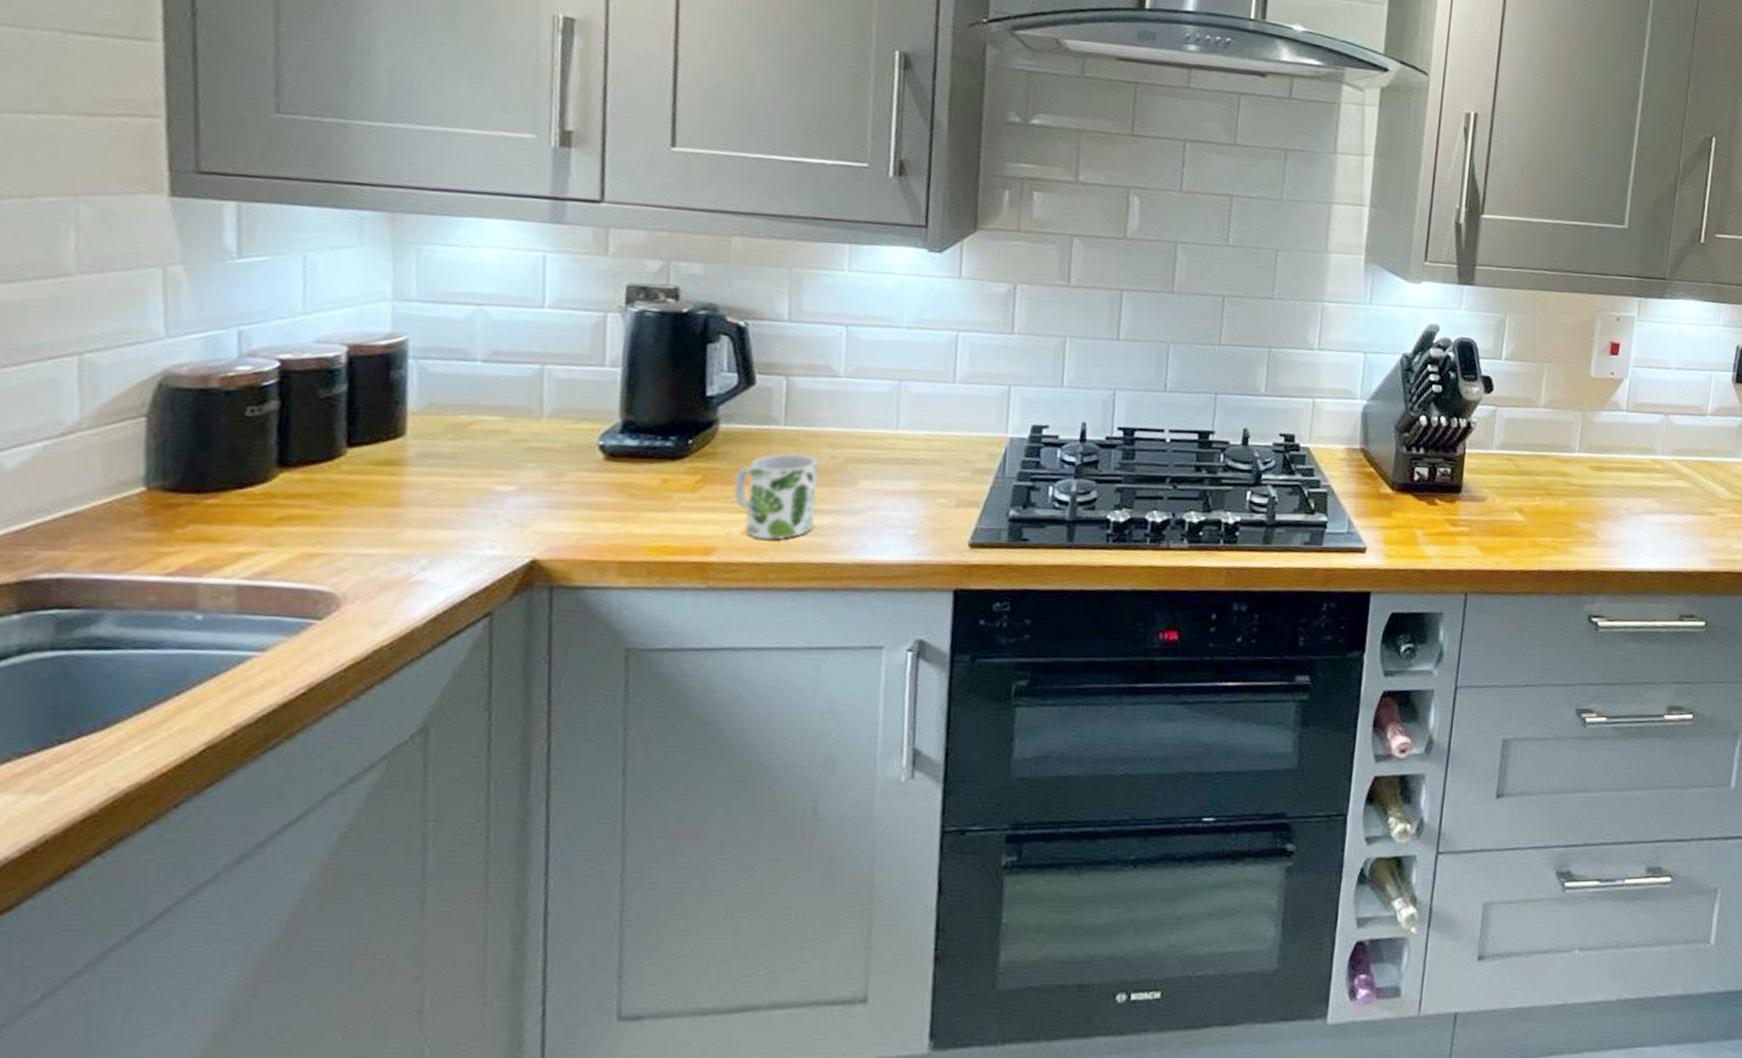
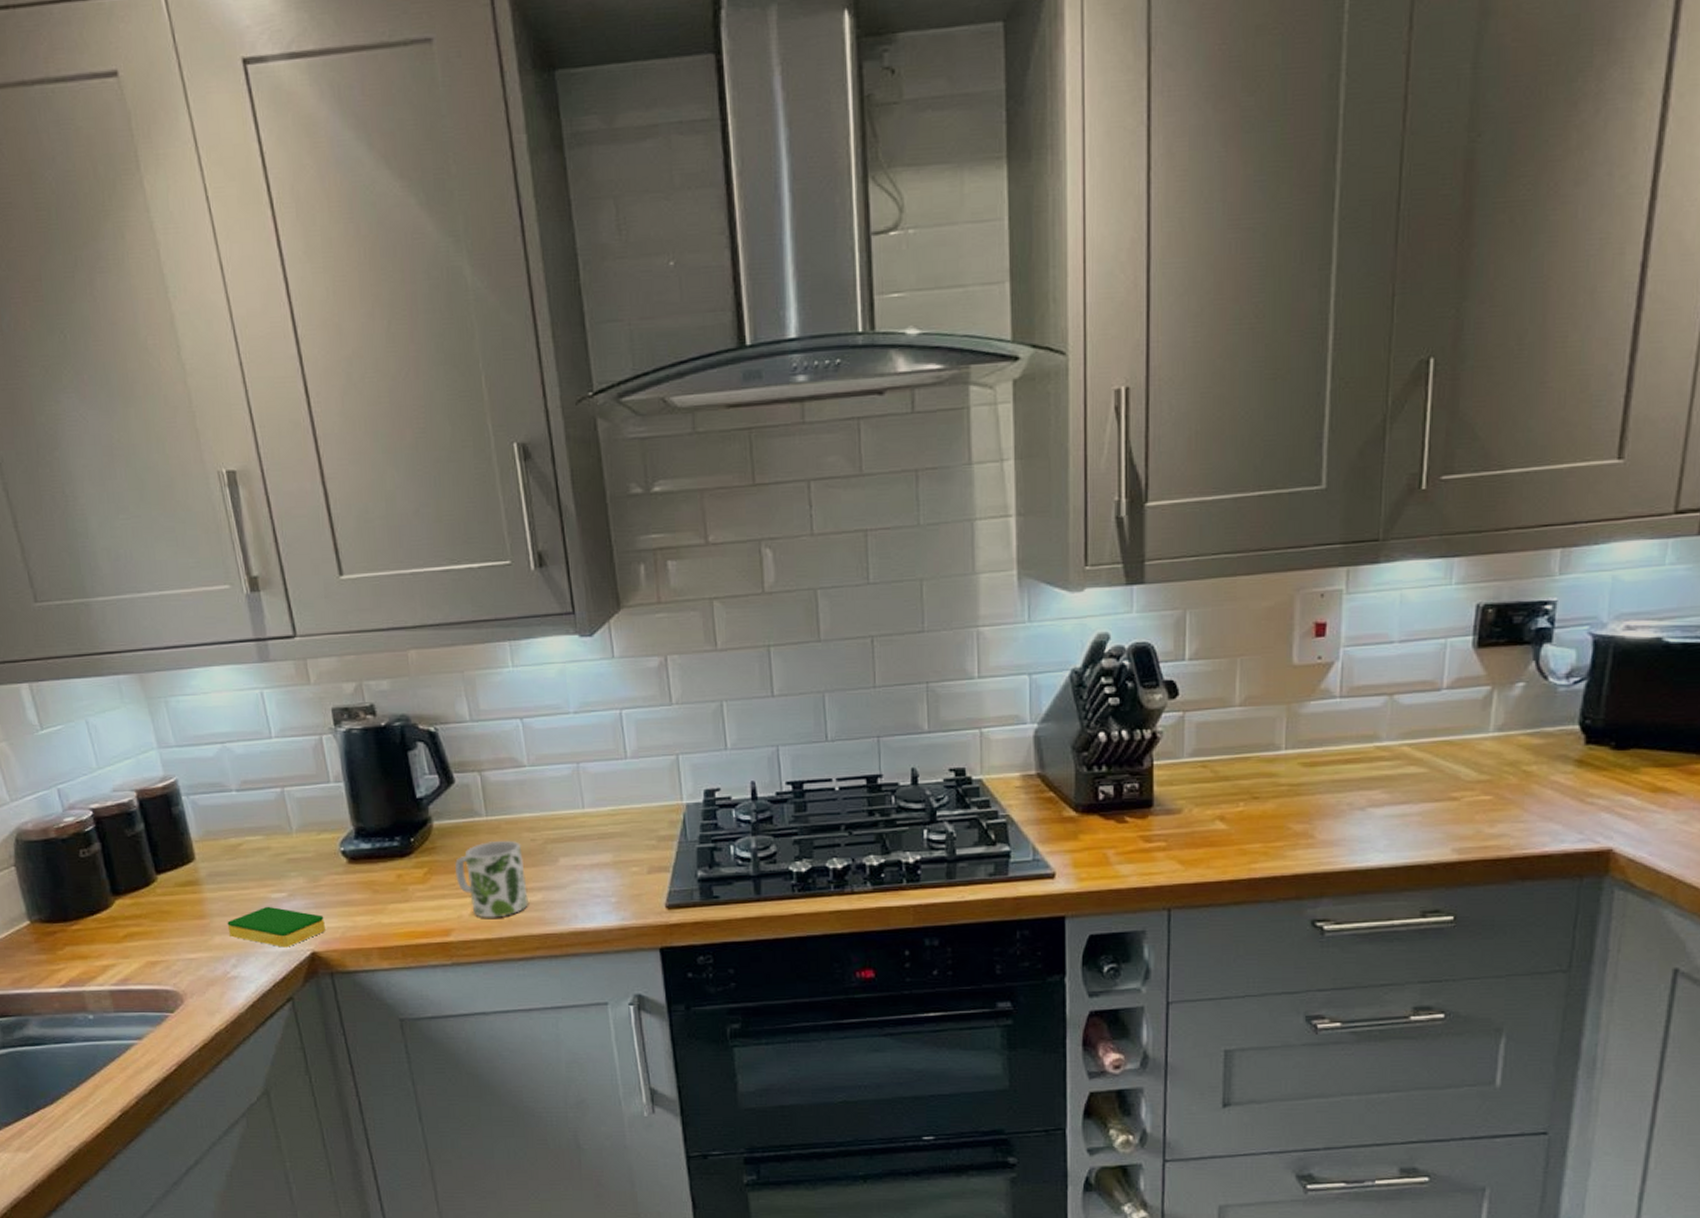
dish sponge: none [426,499,558,552] -> present [227,906,326,948]

